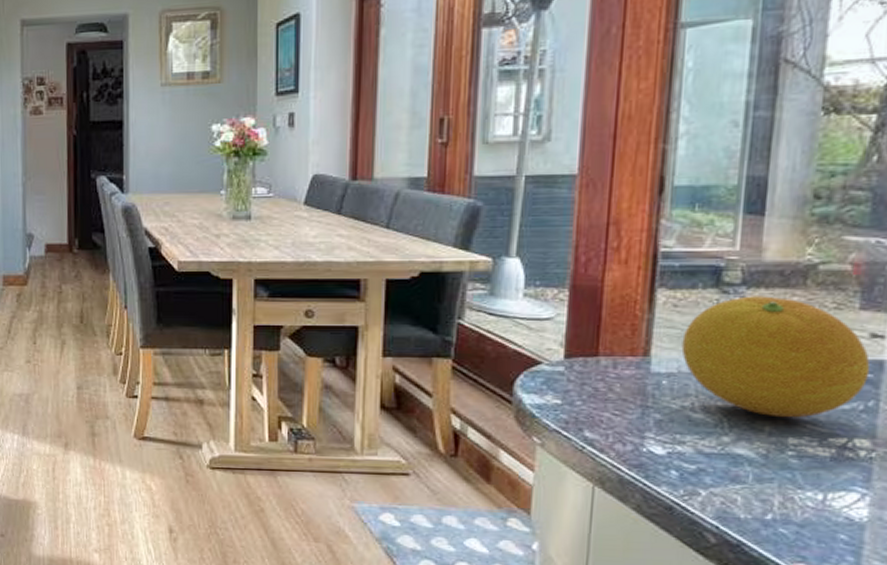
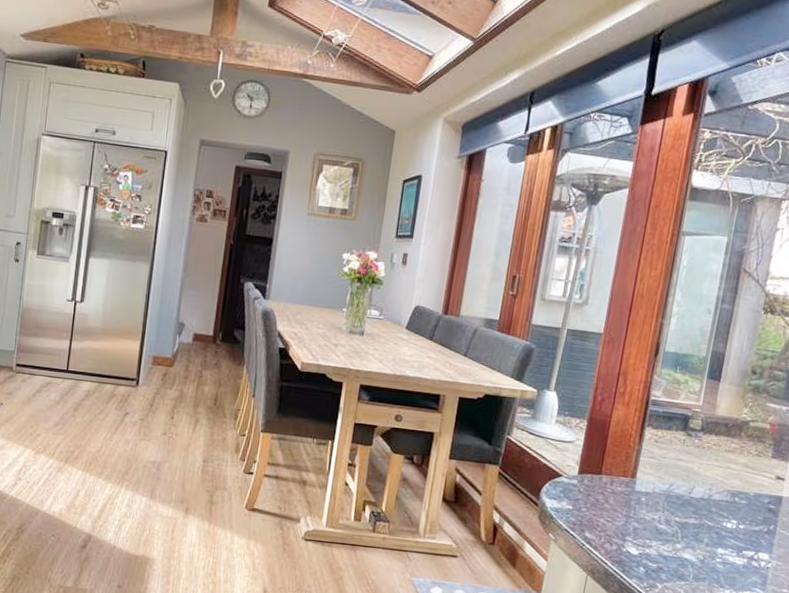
fruit: present [681,296,871,418] -> none [657,439,774,534]

